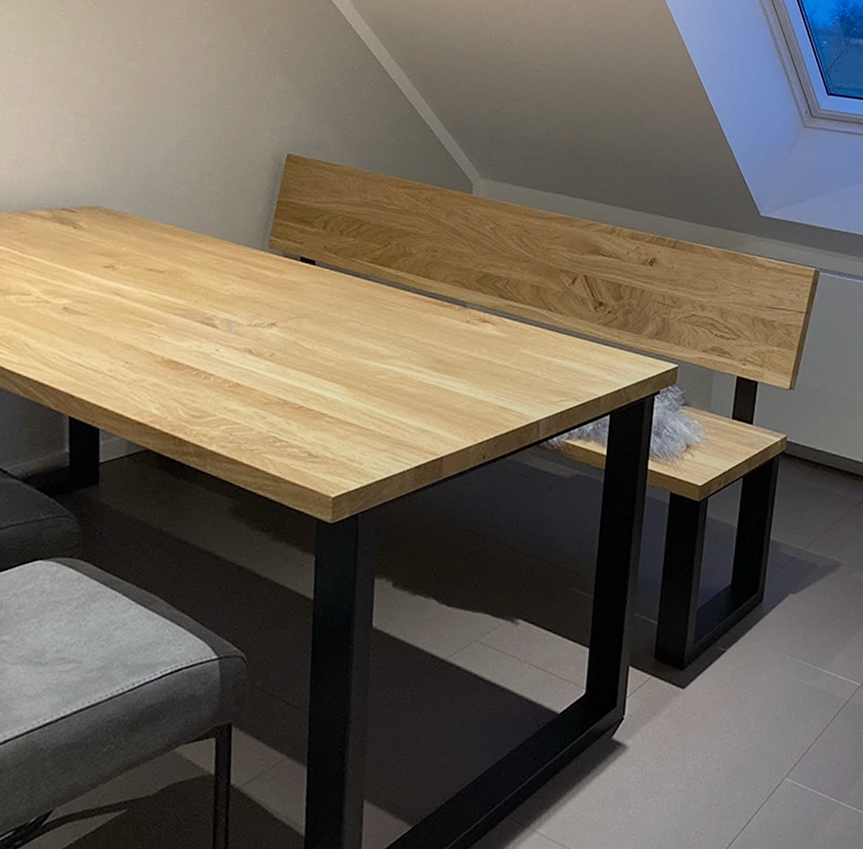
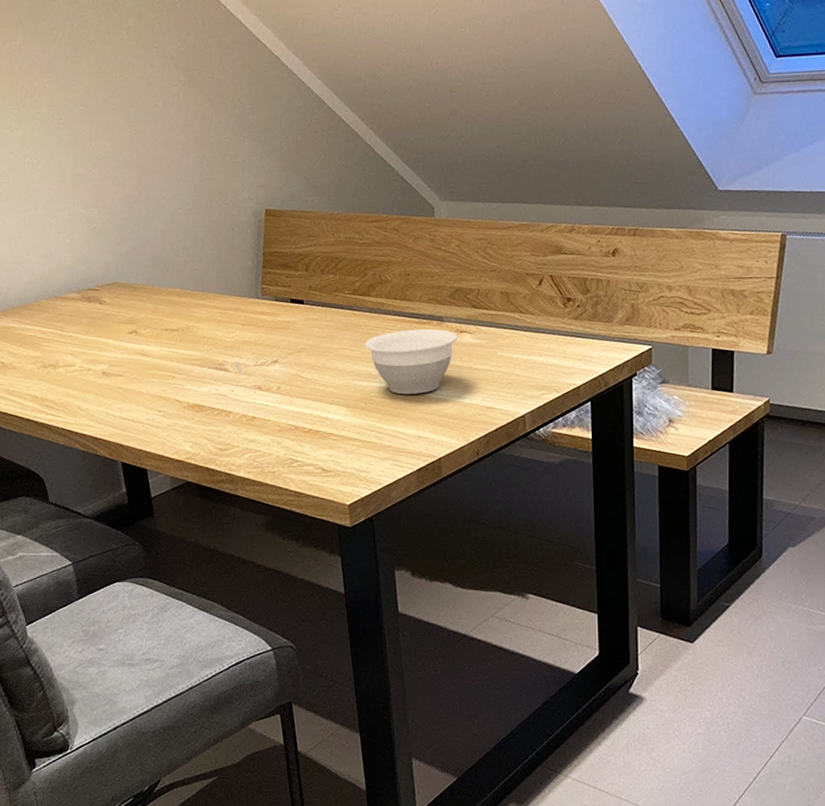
bowl: none [376,310,480,383] -> present [364,329,458,395]

